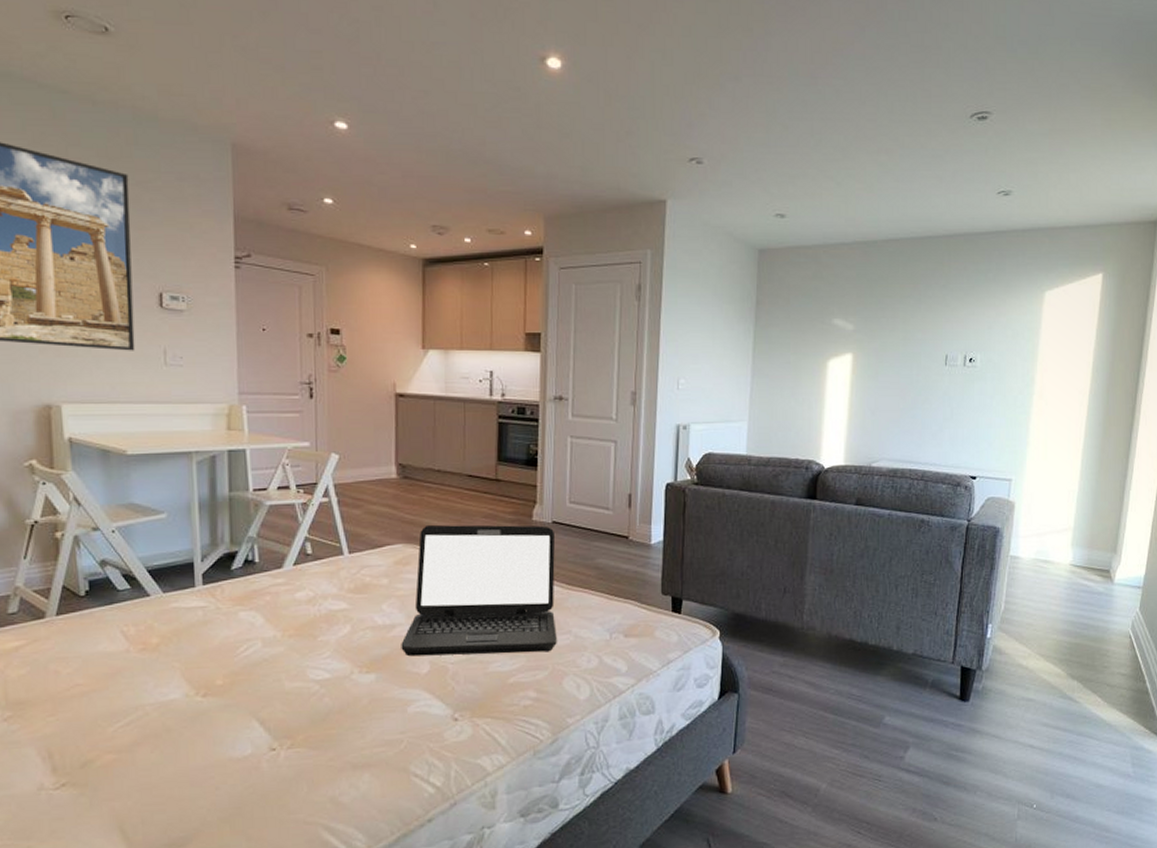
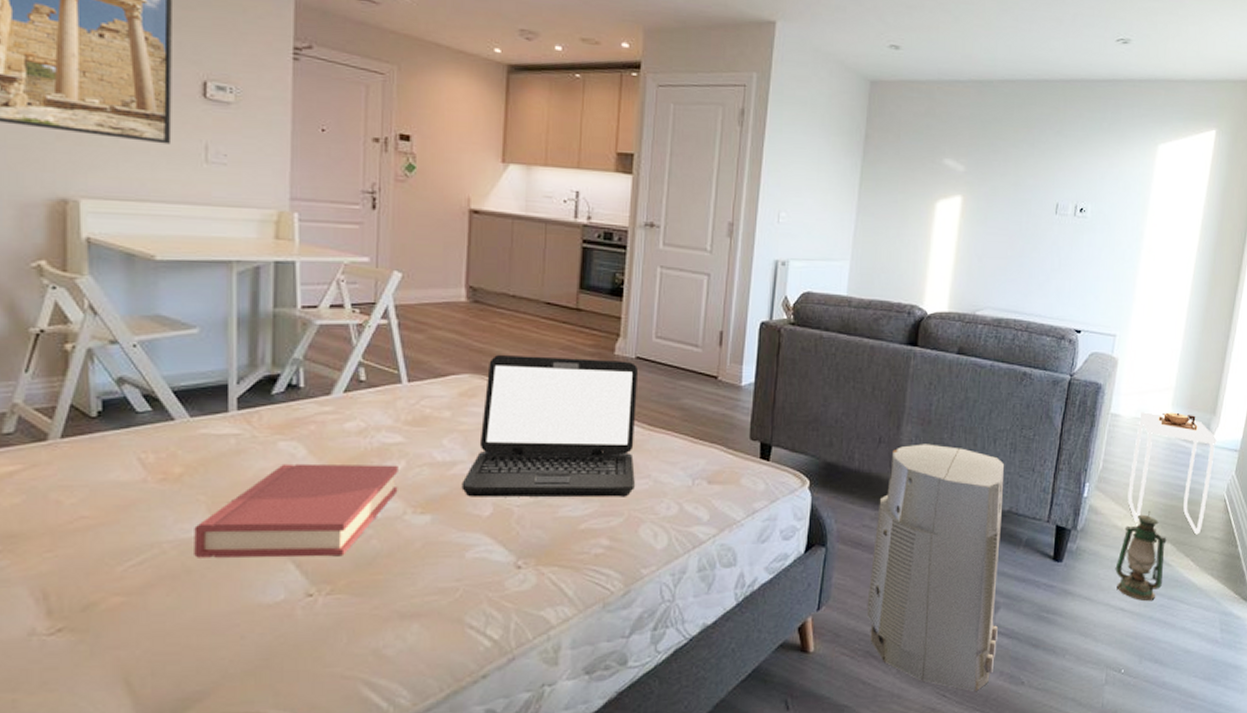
hardback book: none [171,629,345,718] -> present [194,463,398,558]
air purifier: none [780,592,908,829] -> present [866,444,1005,692]
lantern: none [1022,650,1073,737] -> present [1115,511,1167,601]
side table: none [1031,552,1119,671] -> present [1127,412,1217,535]

